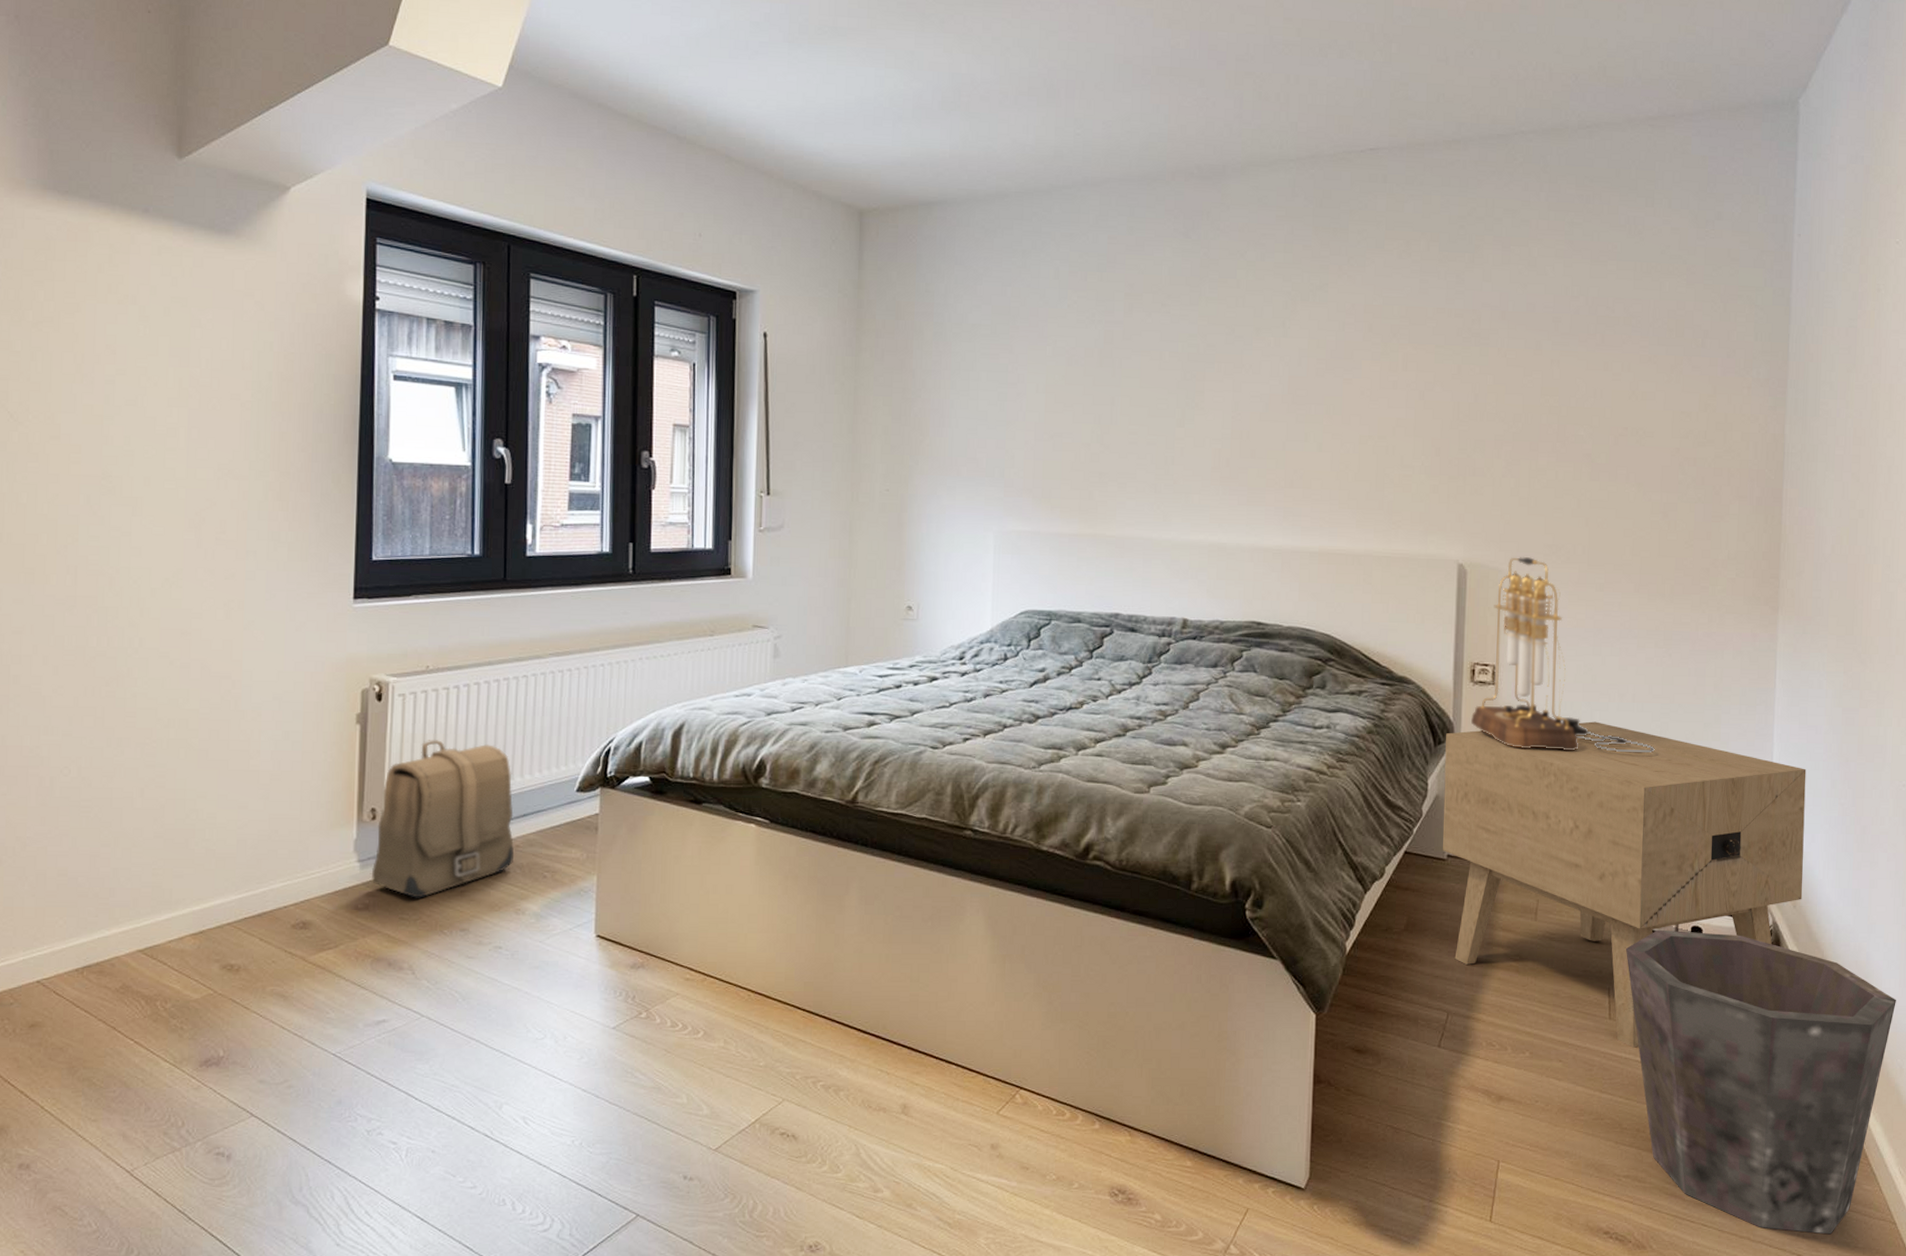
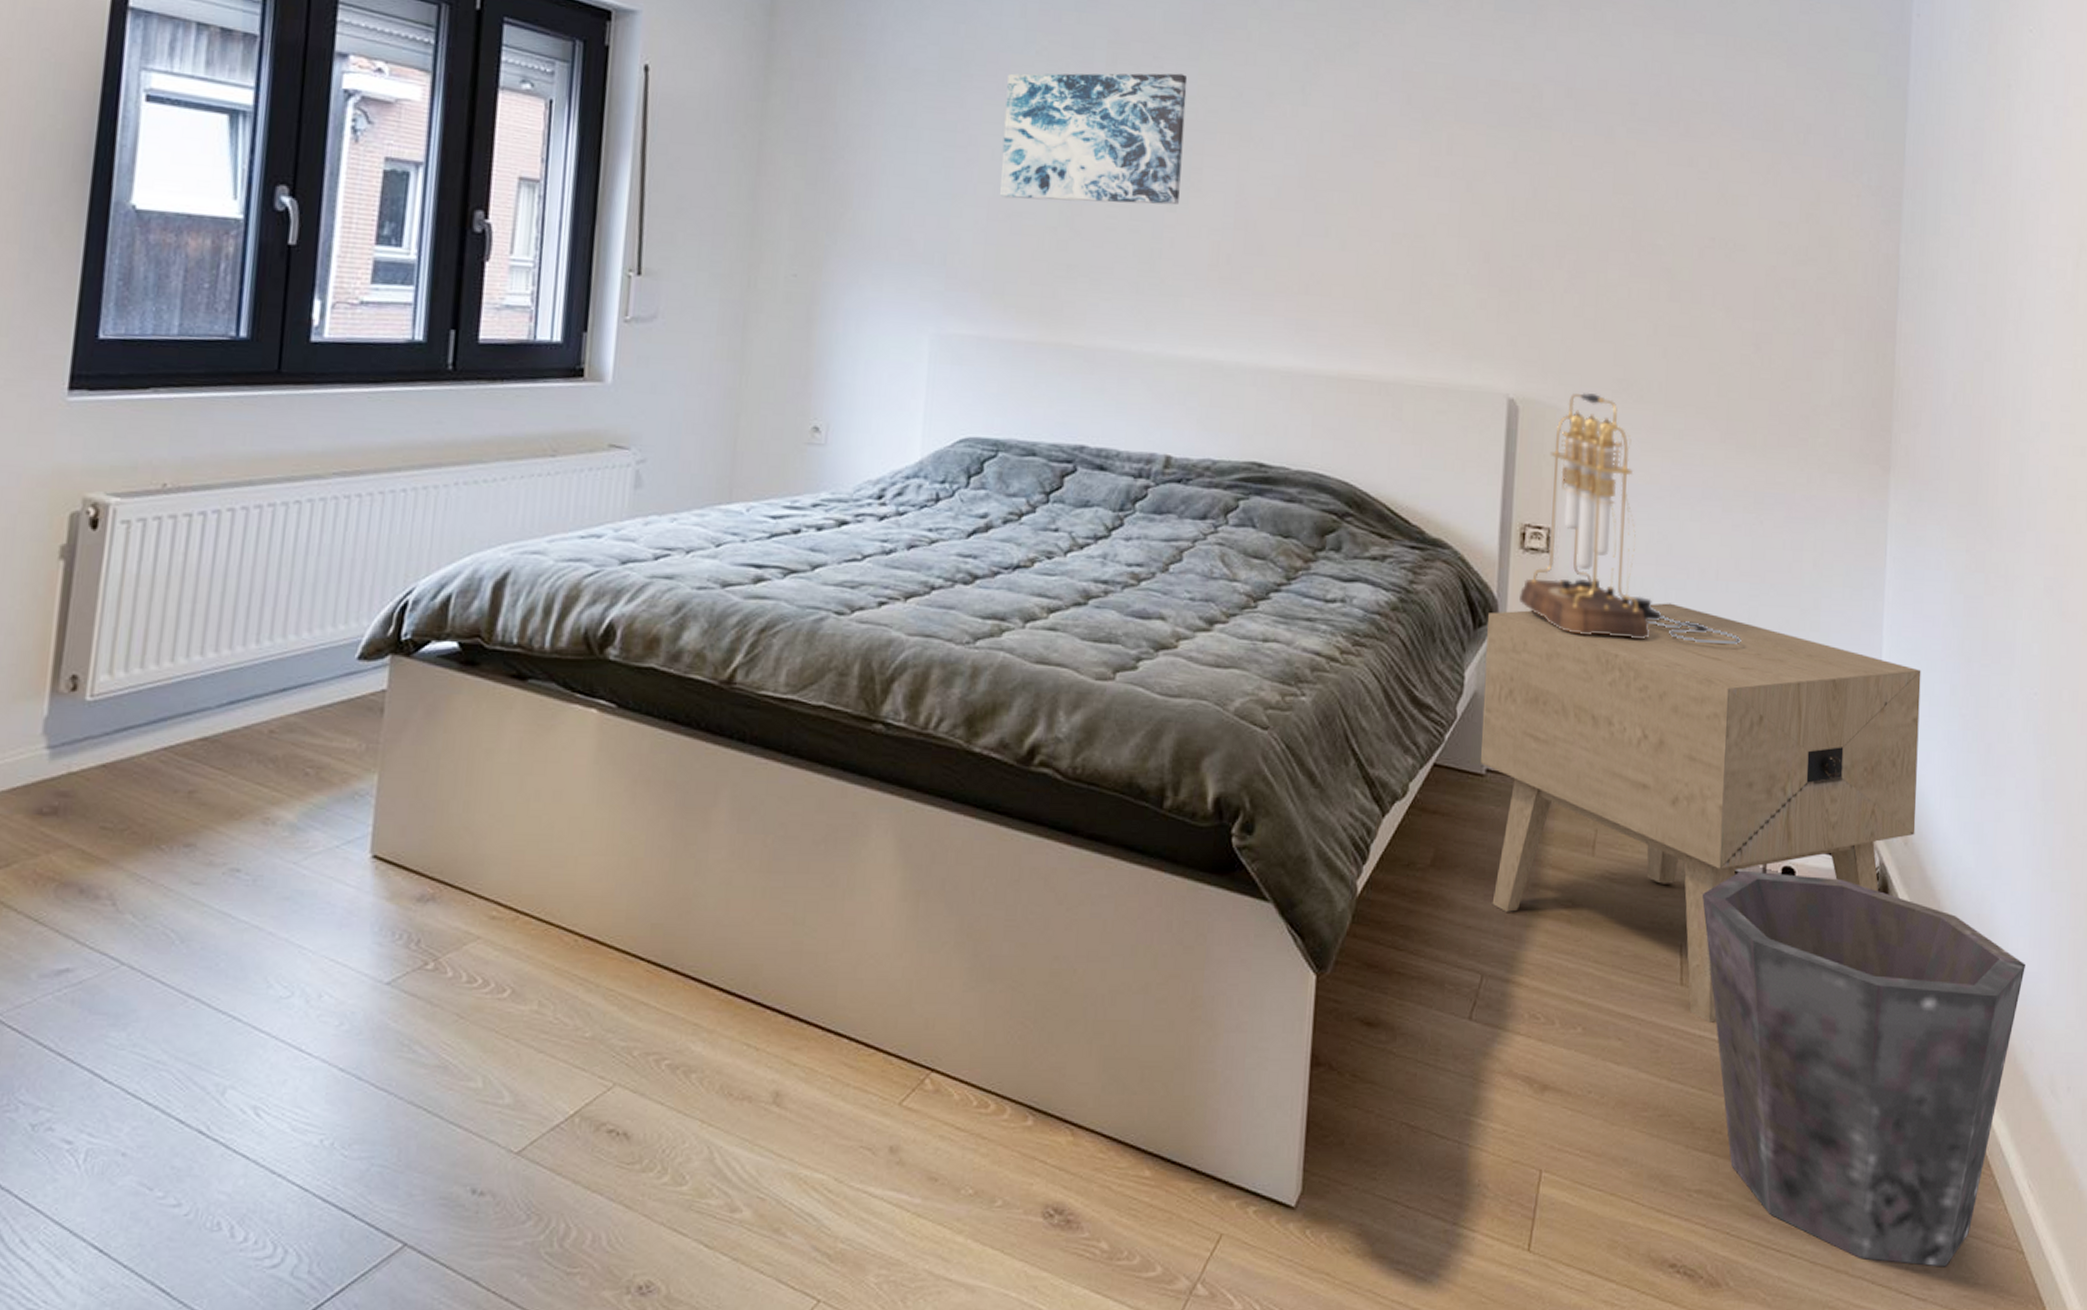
backpack: present [372,740,515,898] -> none [65,583,271,801]
wall art: none [1043,316,1190,423] -> present [999,73,1188,205]

